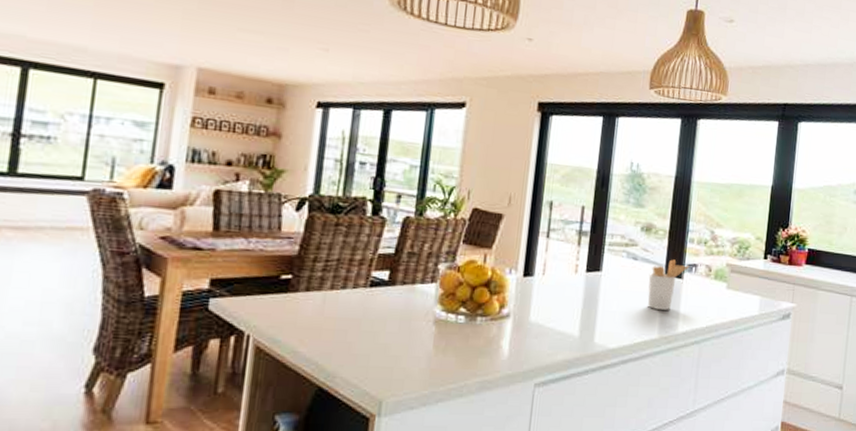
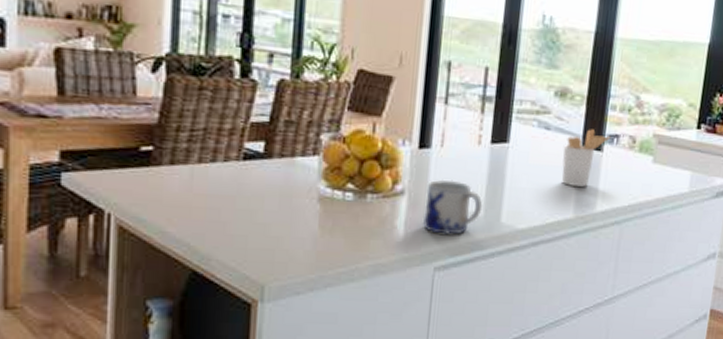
mug: none [526,303,579,355] -> present [423,179,483,236]

